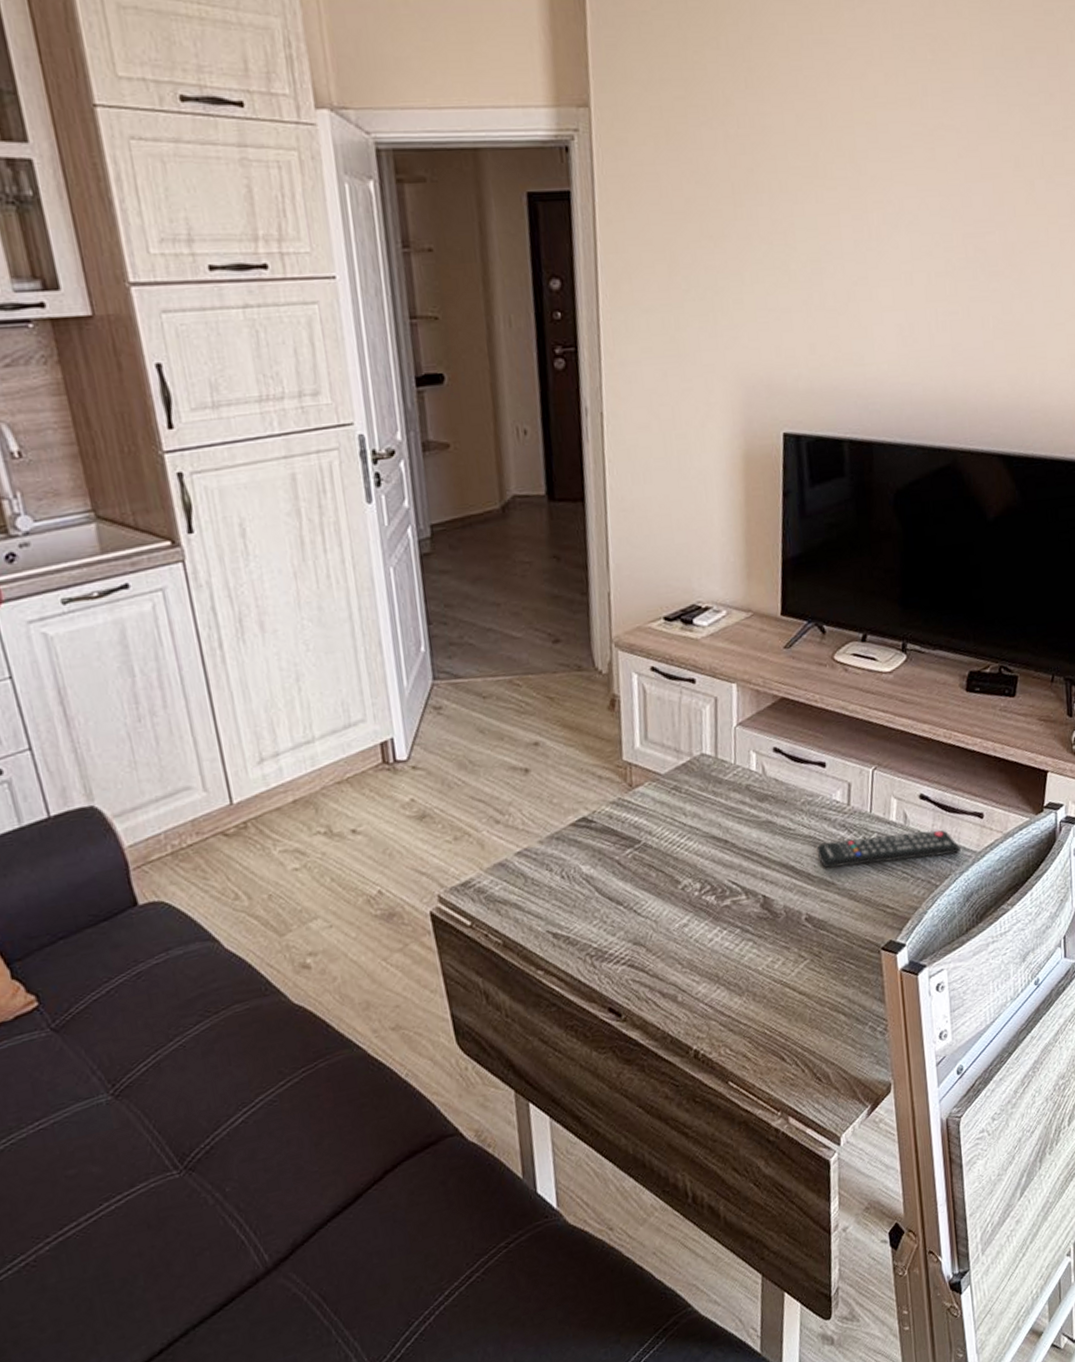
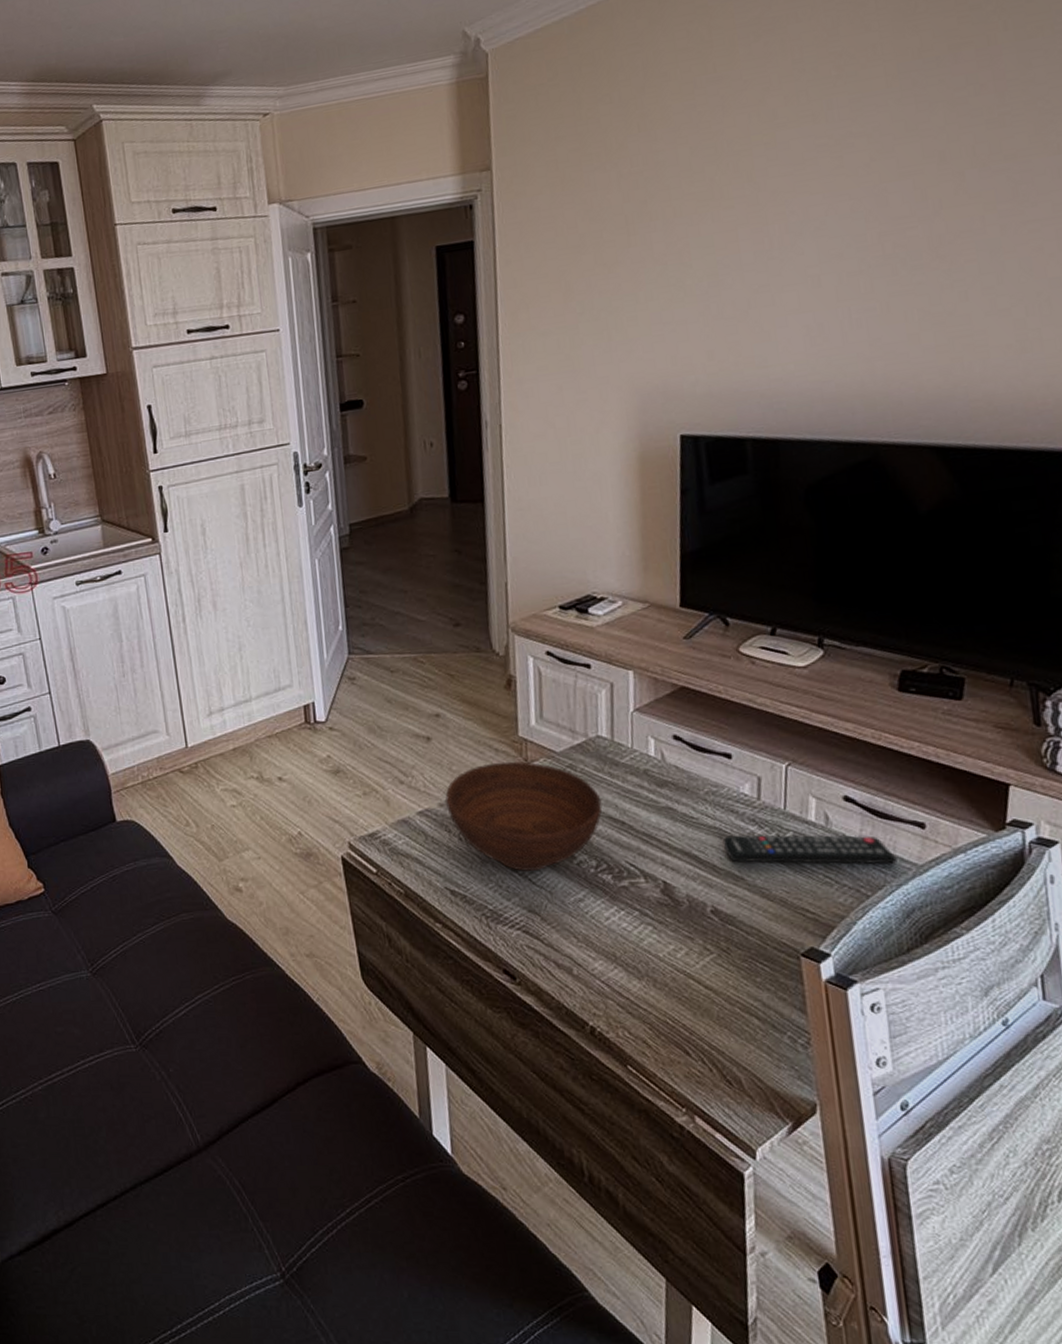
bowl: none [545,787,707,904] -> present [444,761,603,872]

